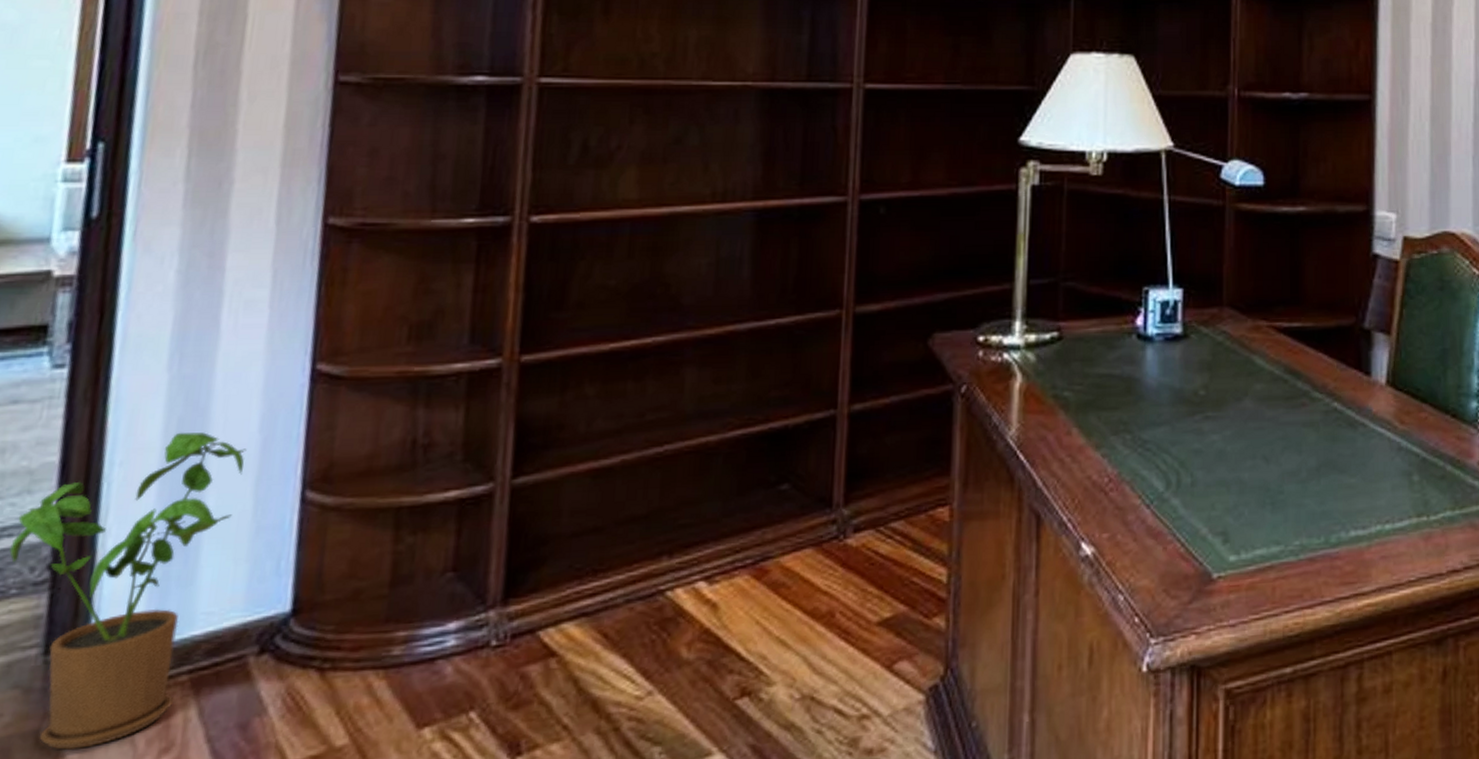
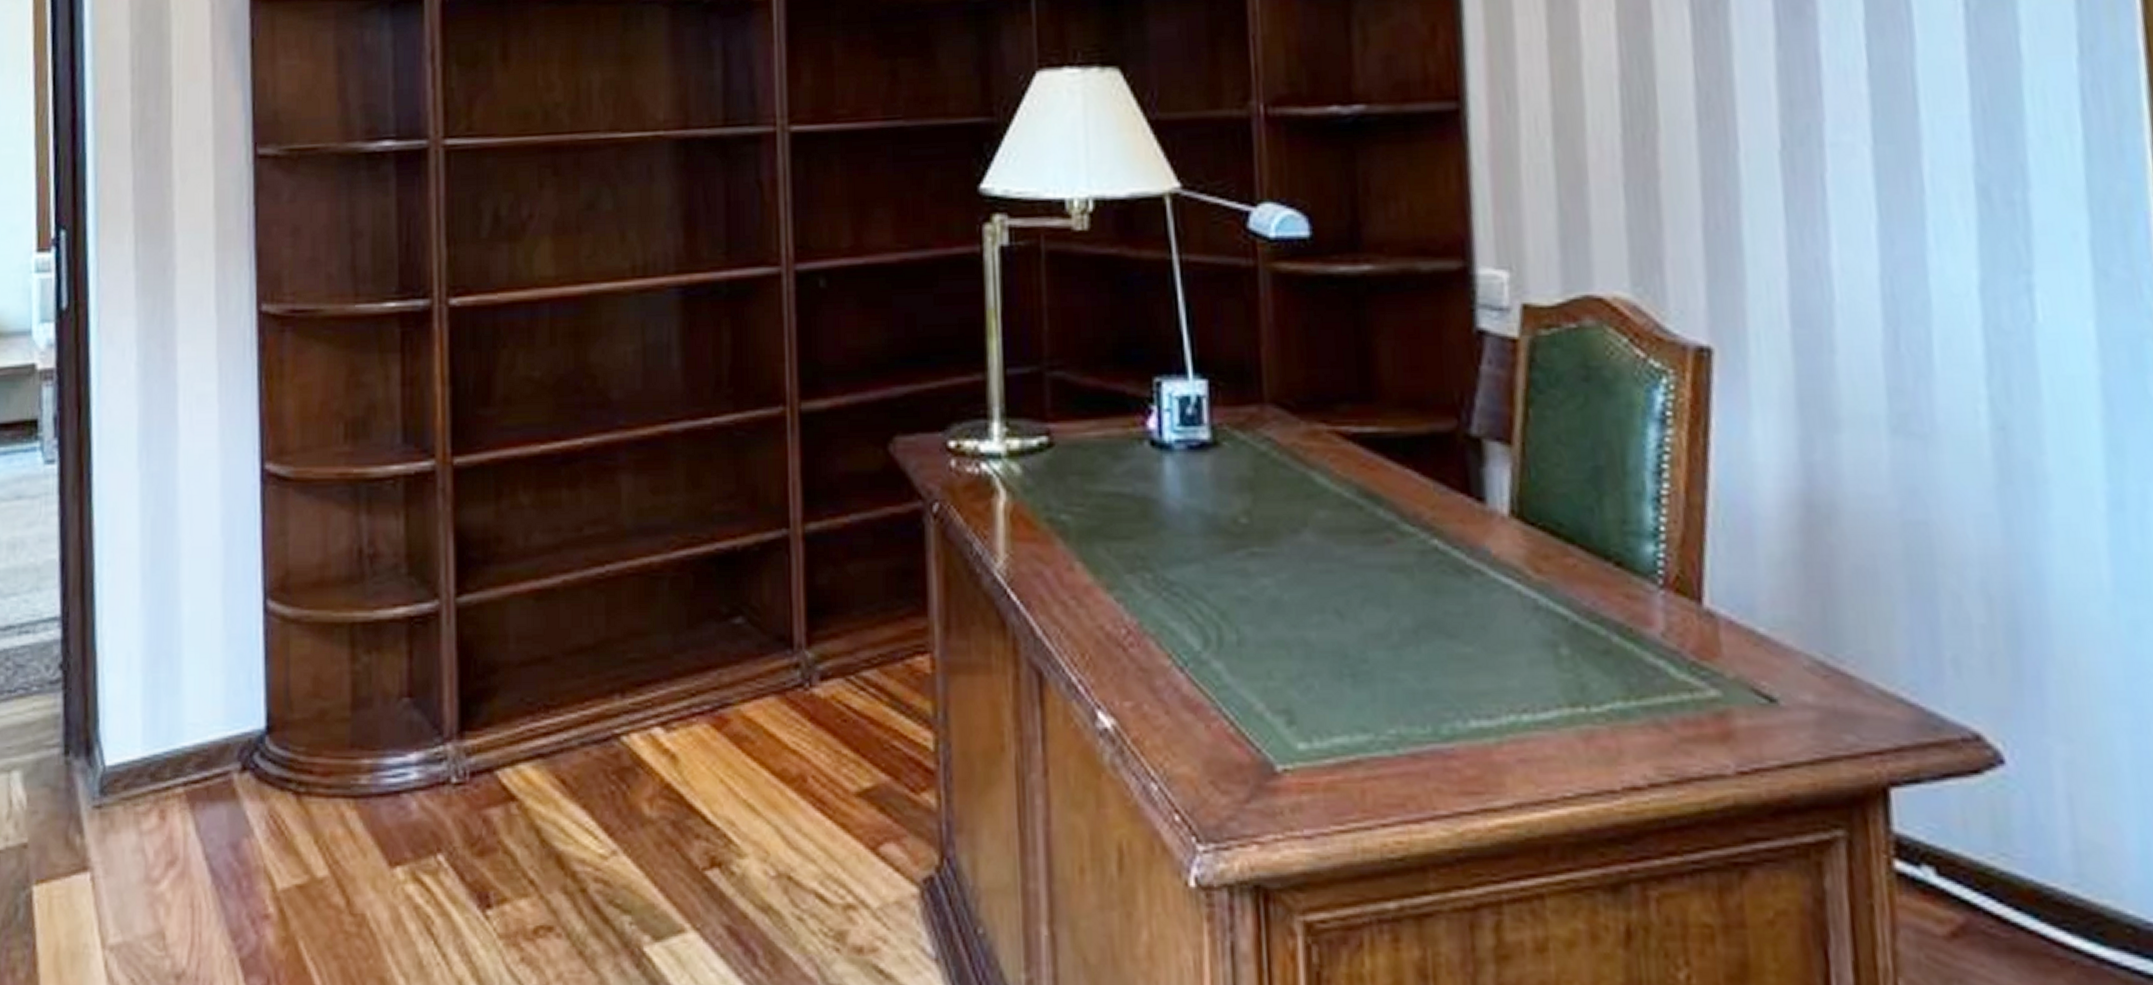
house plant: present [9,432,247,751] -> none [28,533,212,855]

